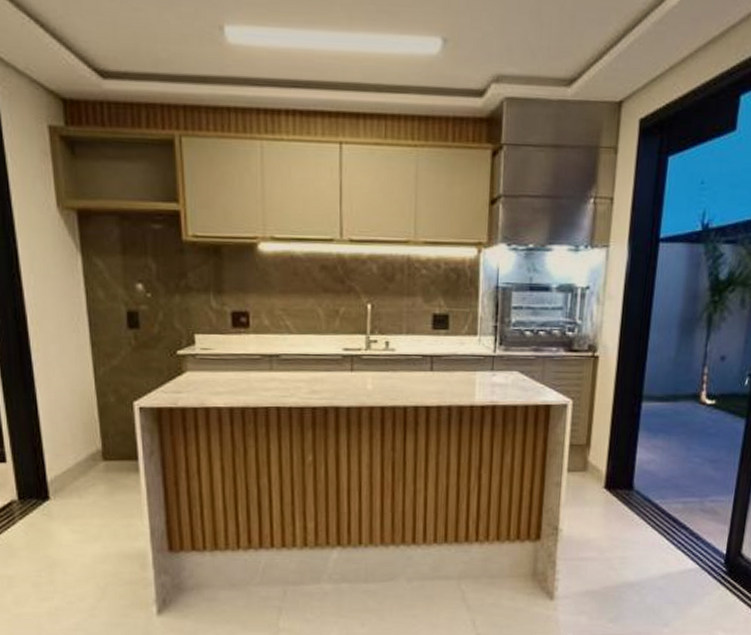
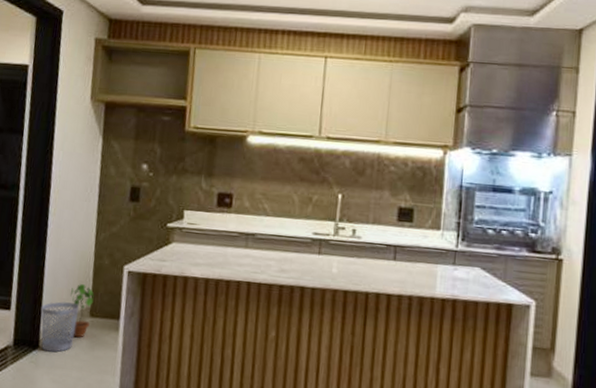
wastebasket: none [43,447,89,502] -> present [41,301,79,353]
potted plant: none [76,426,104,484] -> present [70,284,94,338]

